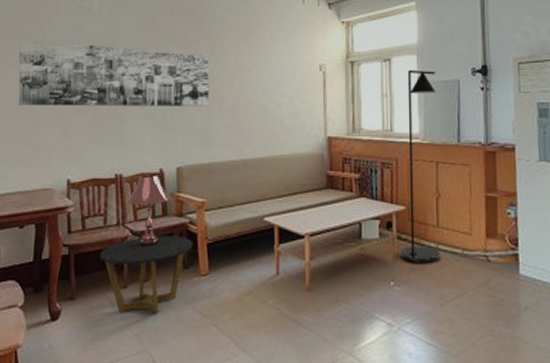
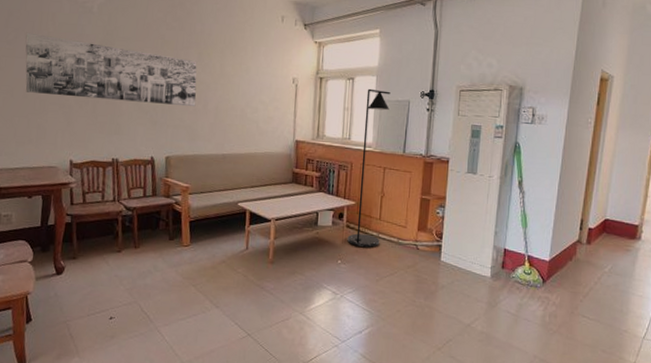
side table: present [99,236,193,314] -> none [98,212,178,274]
table lamp: present [126,175,171,246] -> none [121,160,160,220]

